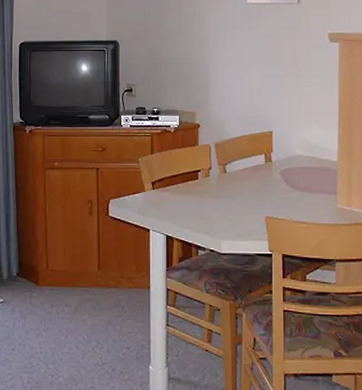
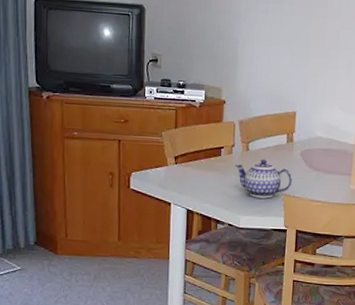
teapot: none [213,180,274,222] -> present [235,159,293,199]

